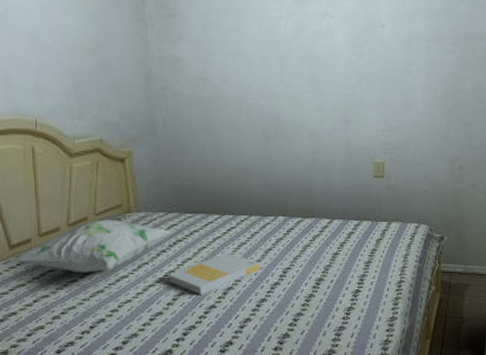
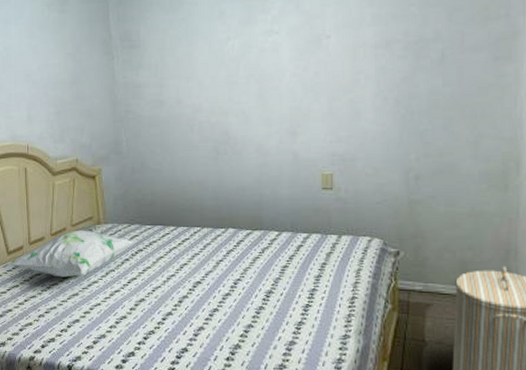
book: present [168,252,260,296] -> none [131,262,212,303]

